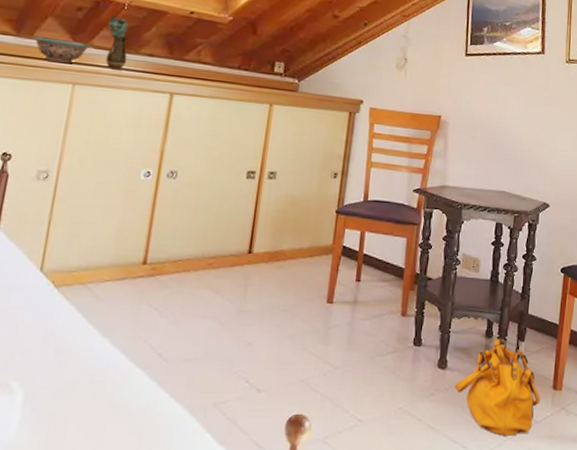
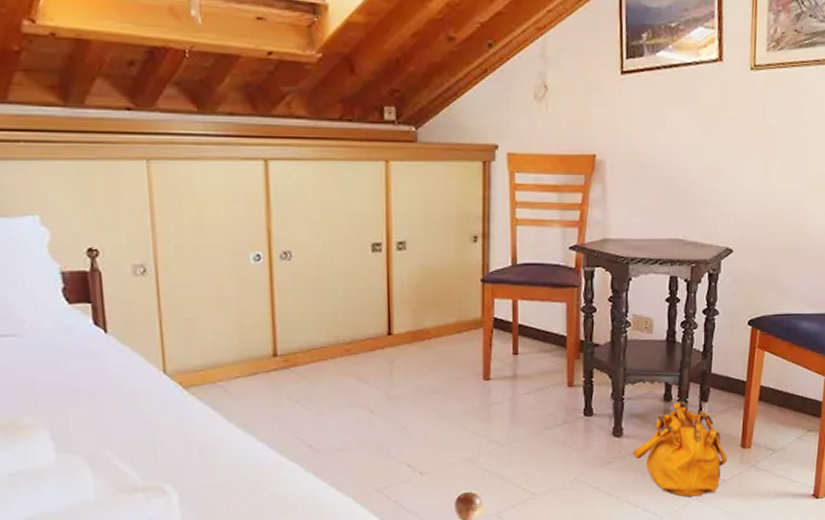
decorative bowl: present [31,35,93,64] -> none [83,102,159,136]
vase: present [105,13,129,70] -> none [169,64,204,137]

